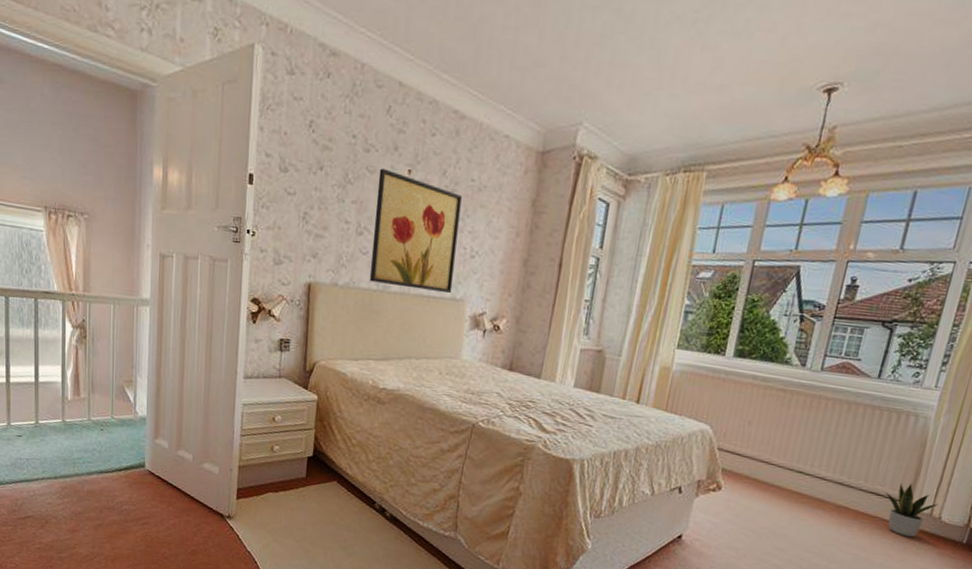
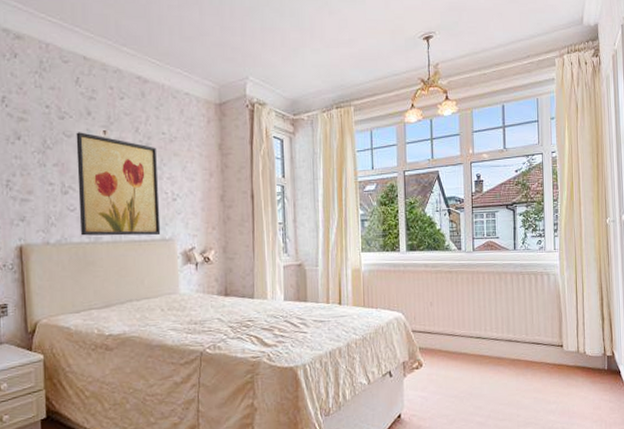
potted plant: present [885,483,939,538] -> none [543,329,581,374]

